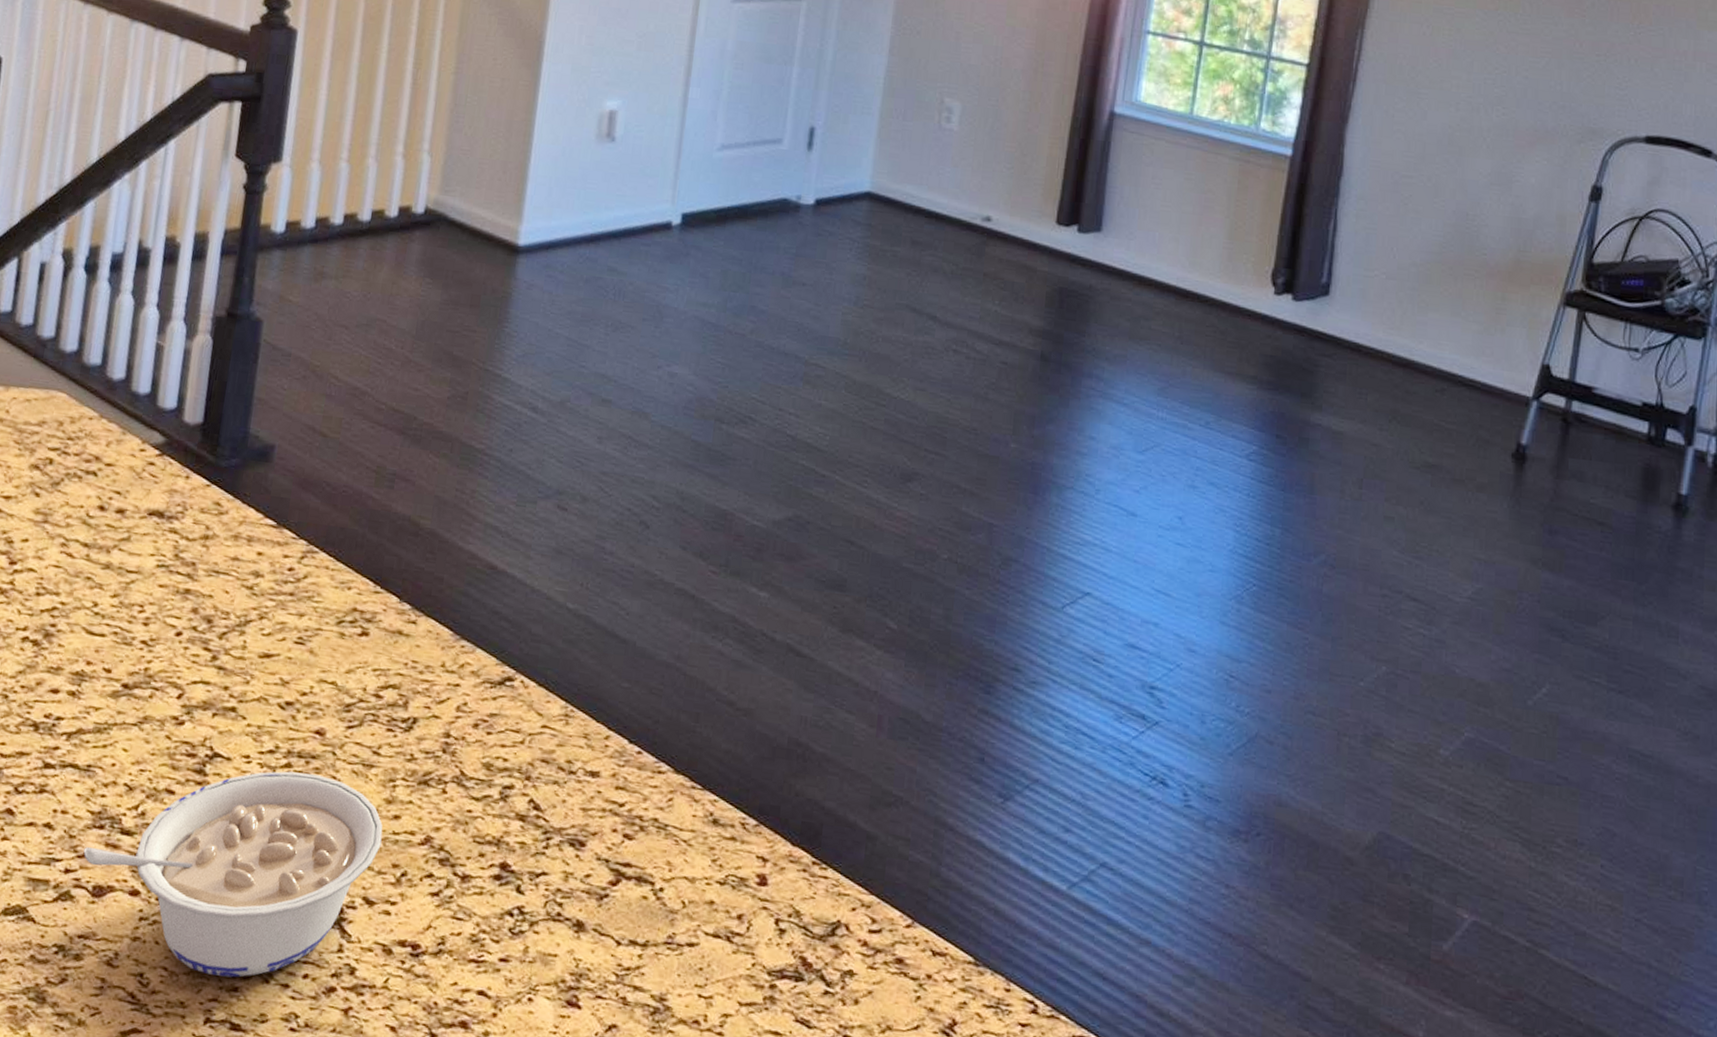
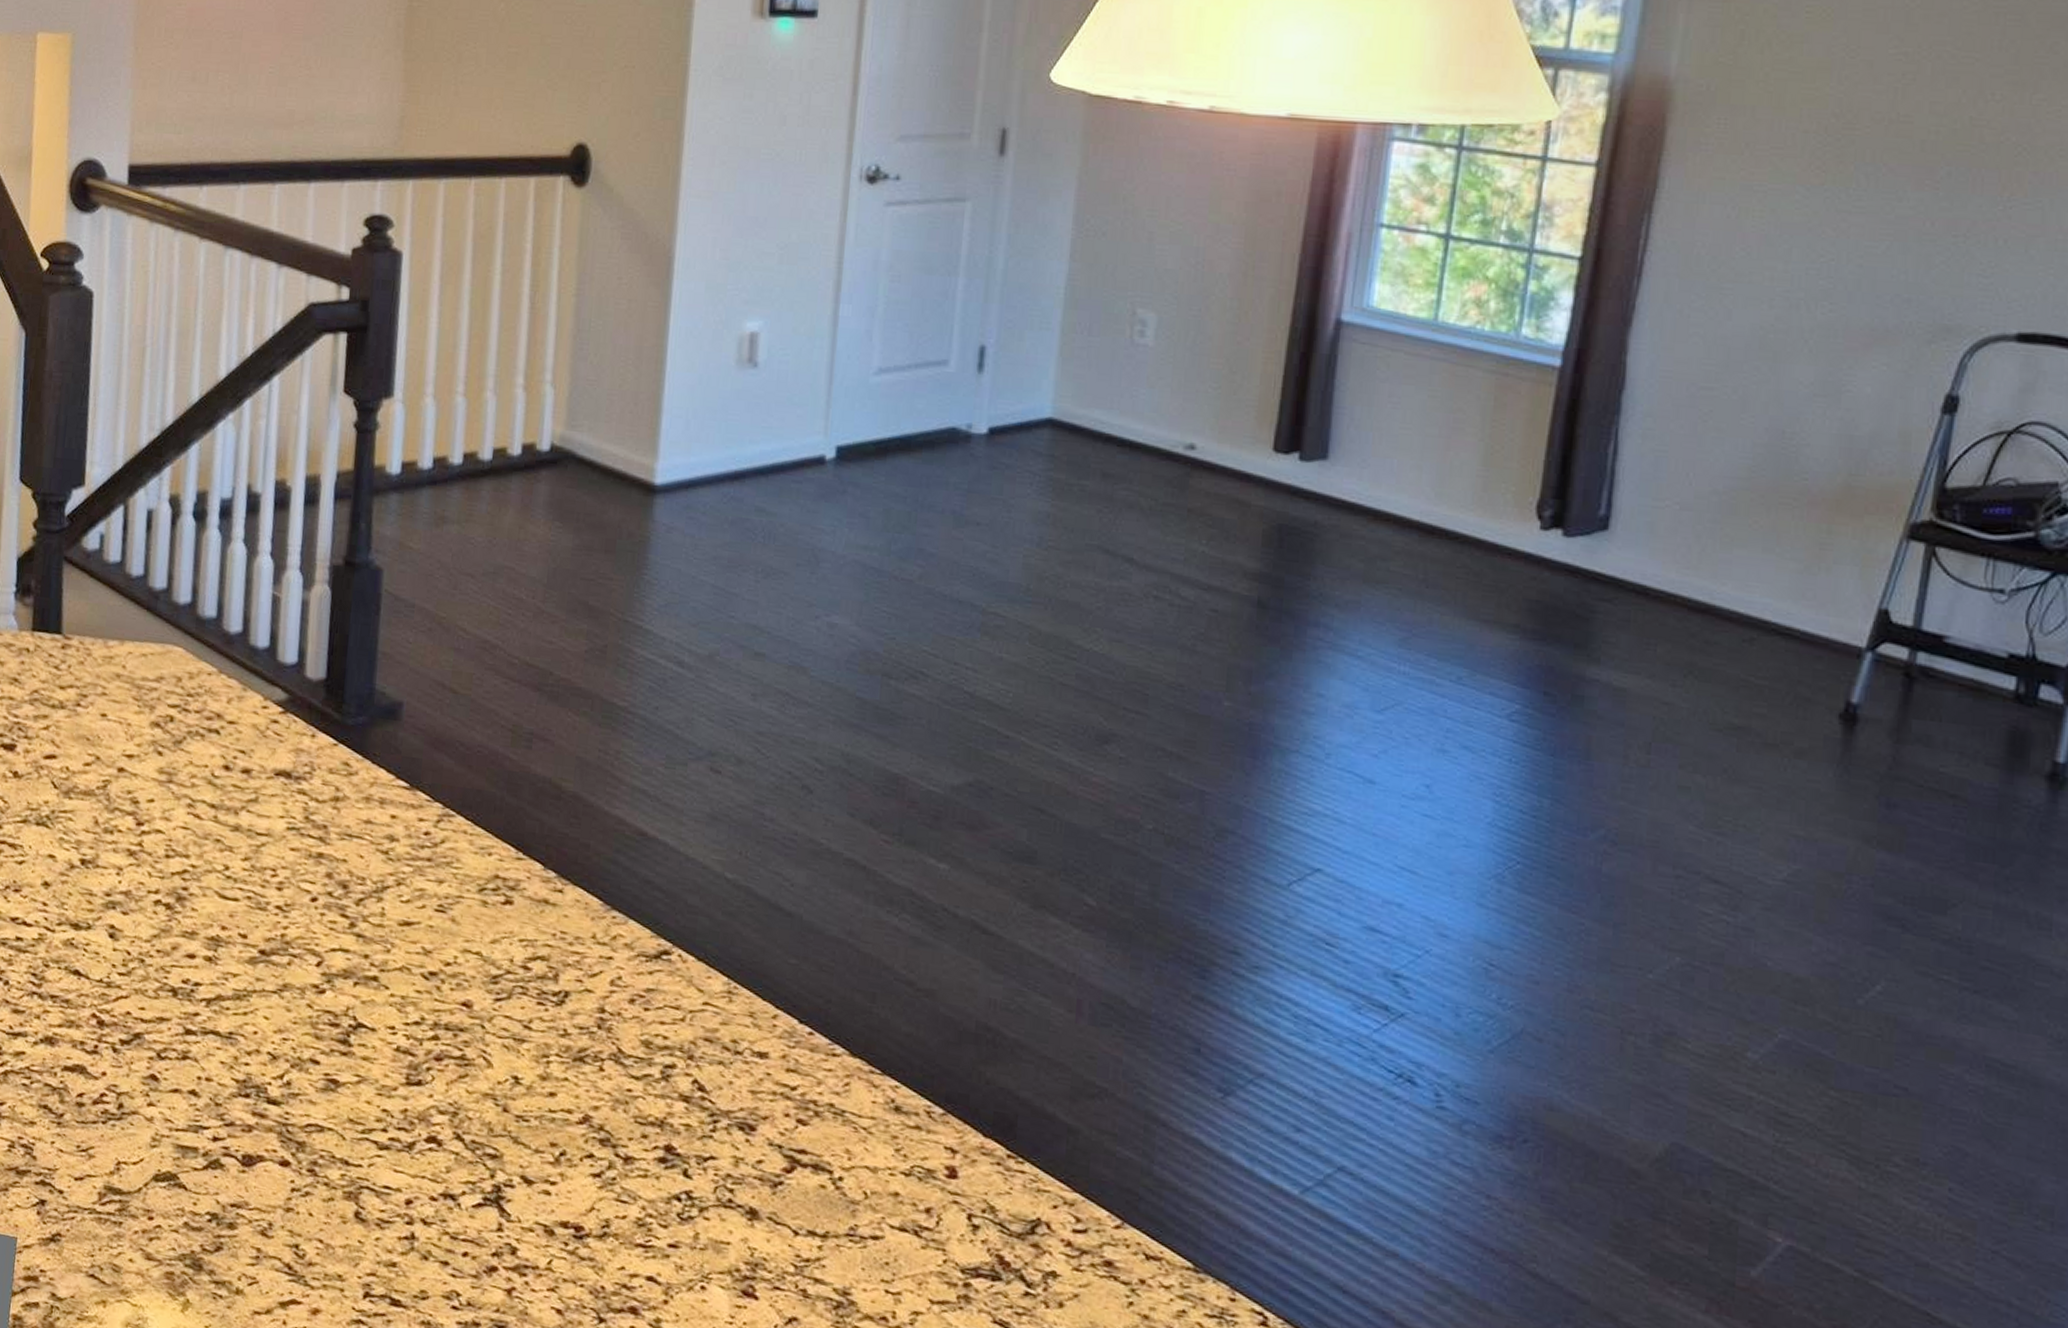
legume: present [83,771,383,978] -> none [230,1043,539,1253]

